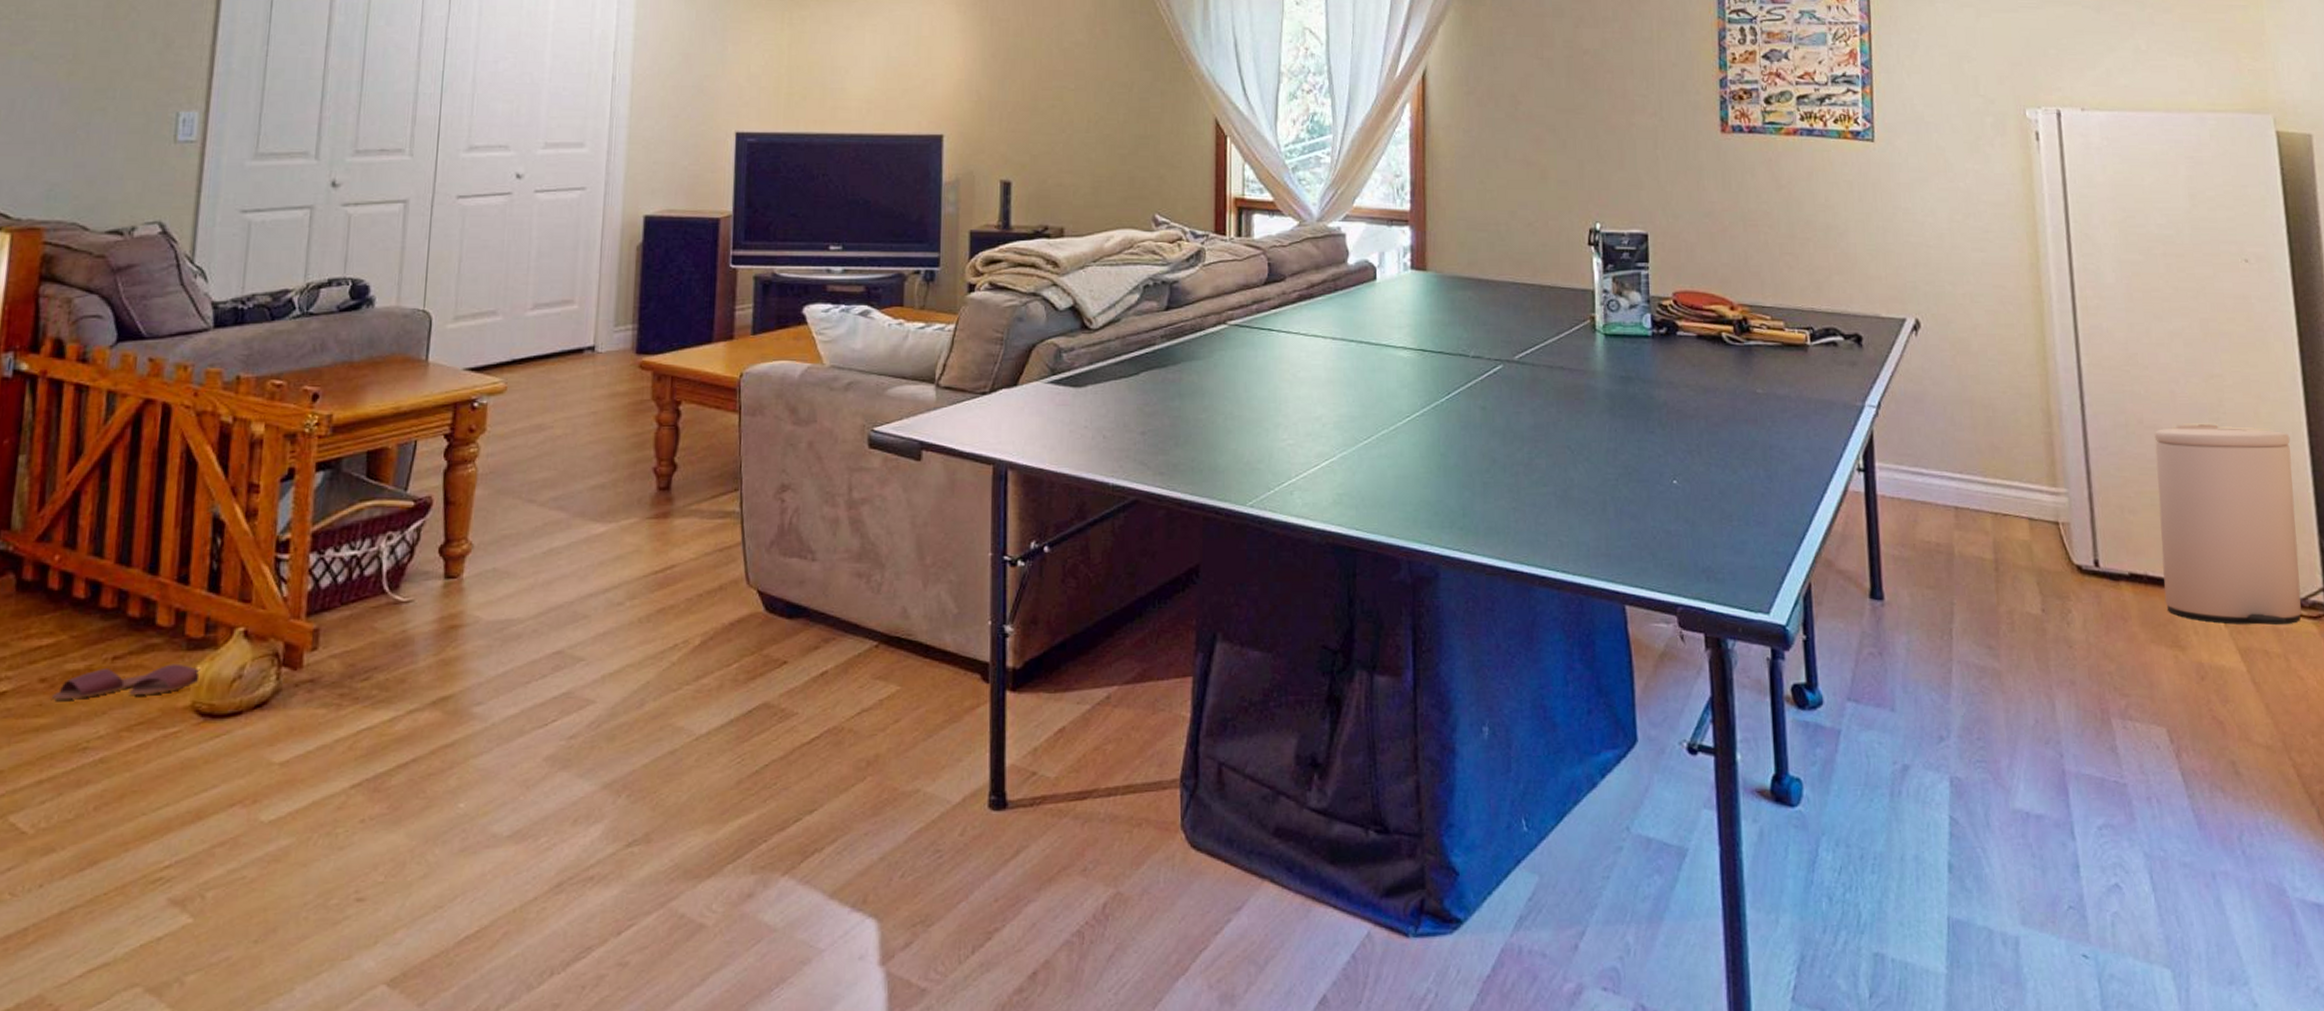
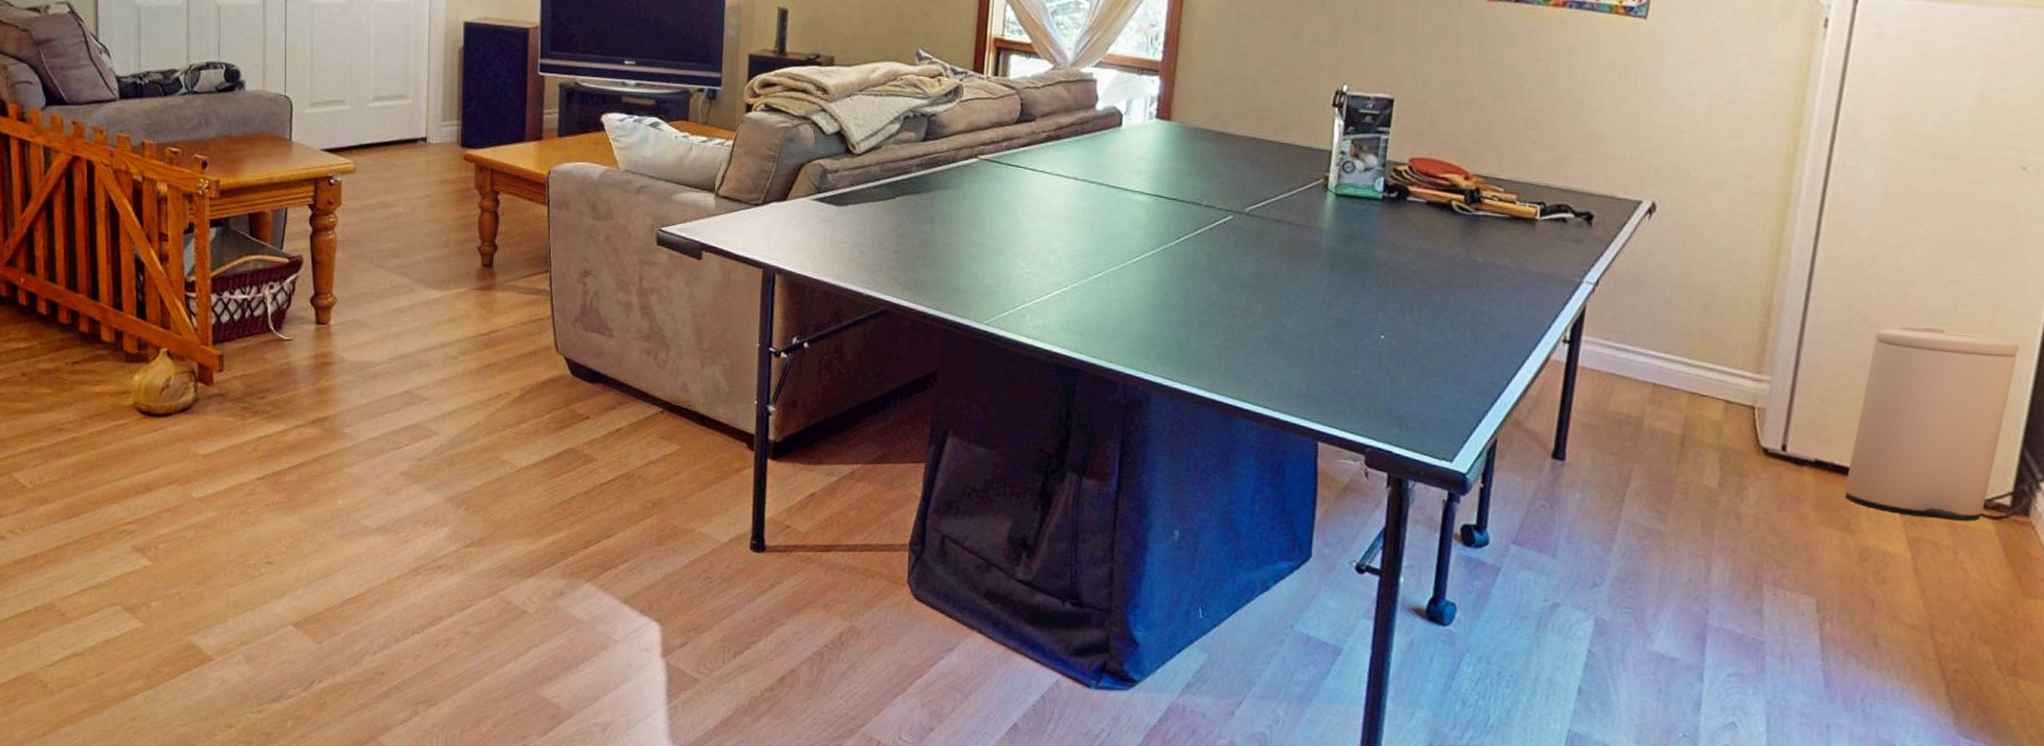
slippers: present [51,663,201,701] -> none [32,370,138,394]

